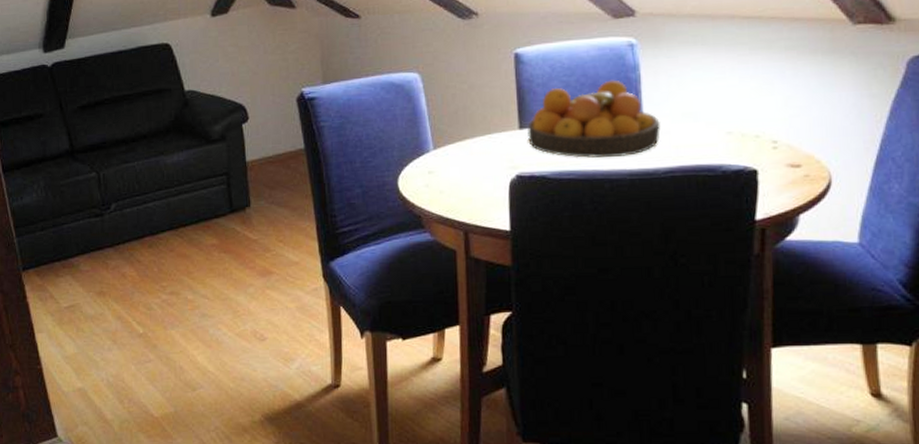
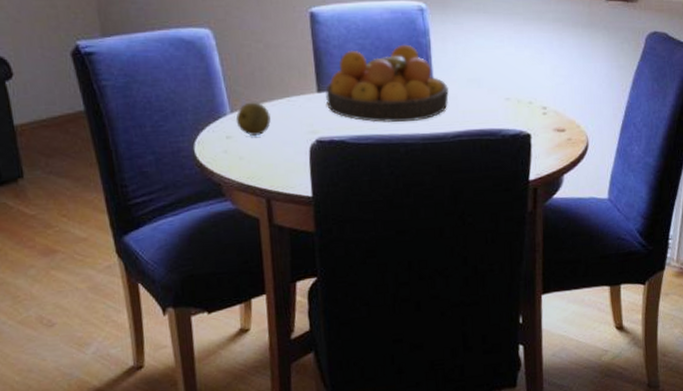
fruit: none [438,139,472,171] -> present [235,102,271,136]

